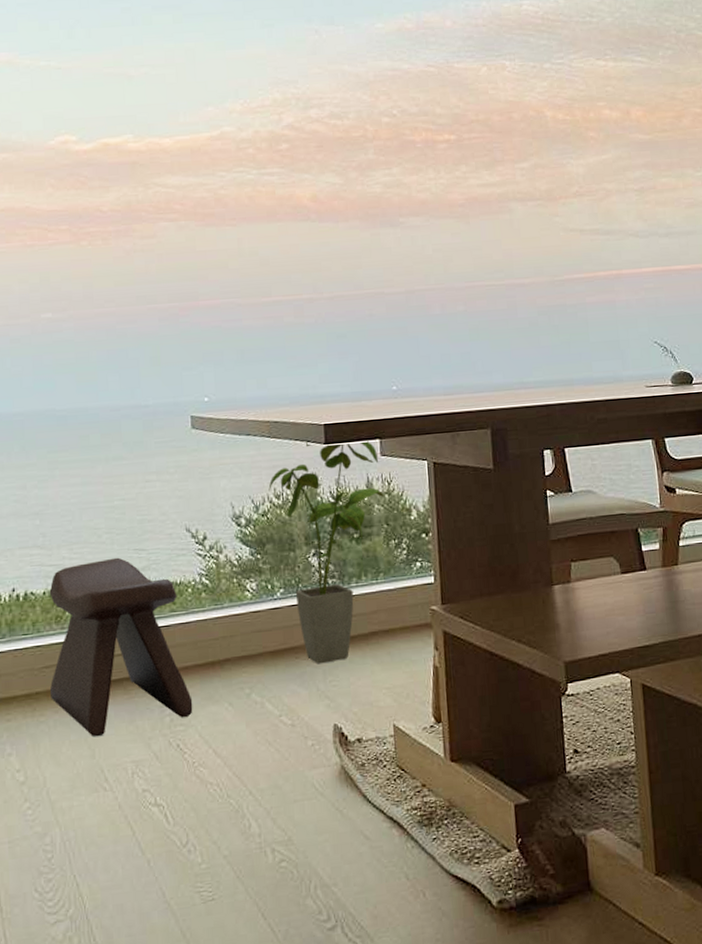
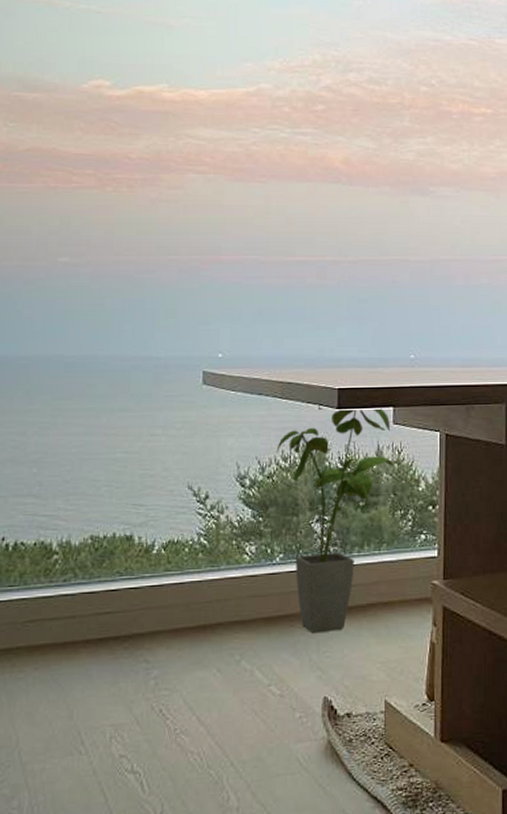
stool: present [49,557,193,737] -> none [31,511,180,697]

